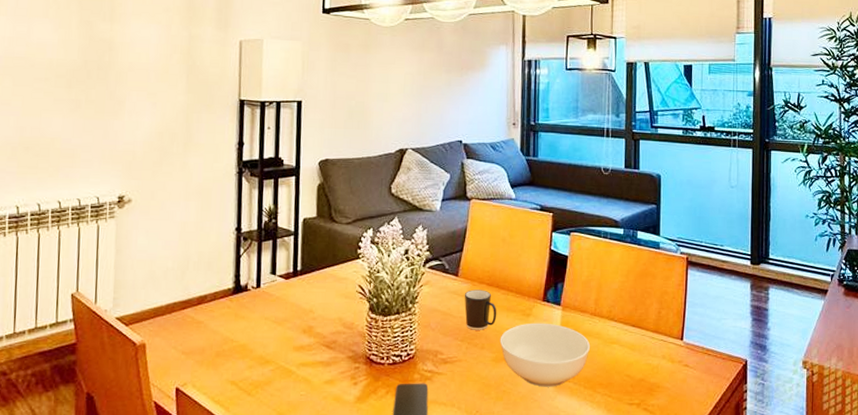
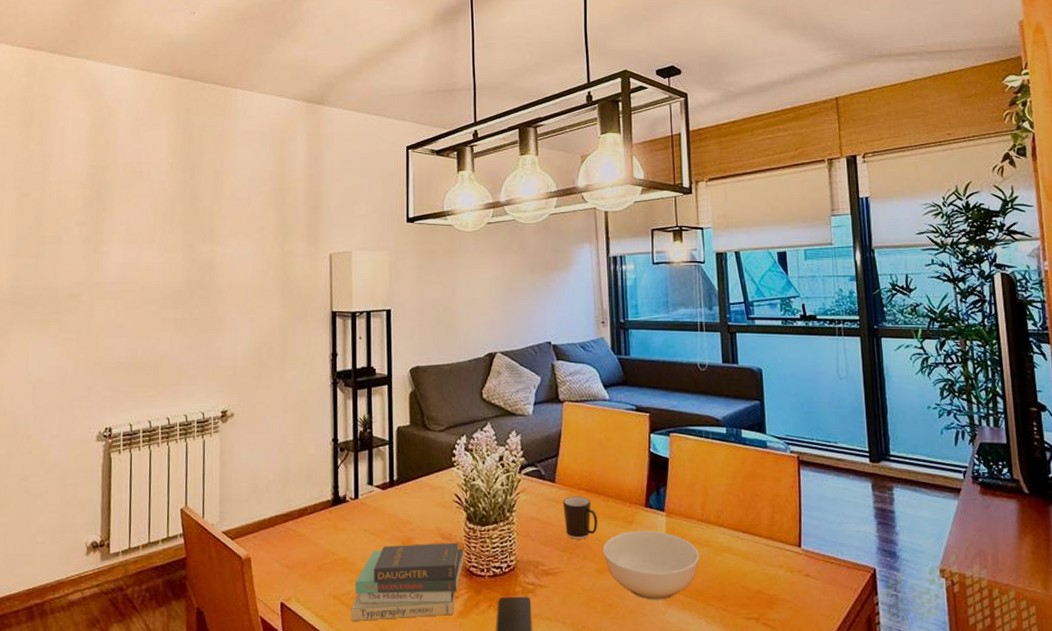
books: none [247,331,366,406] -> present [350,542,465,621]

